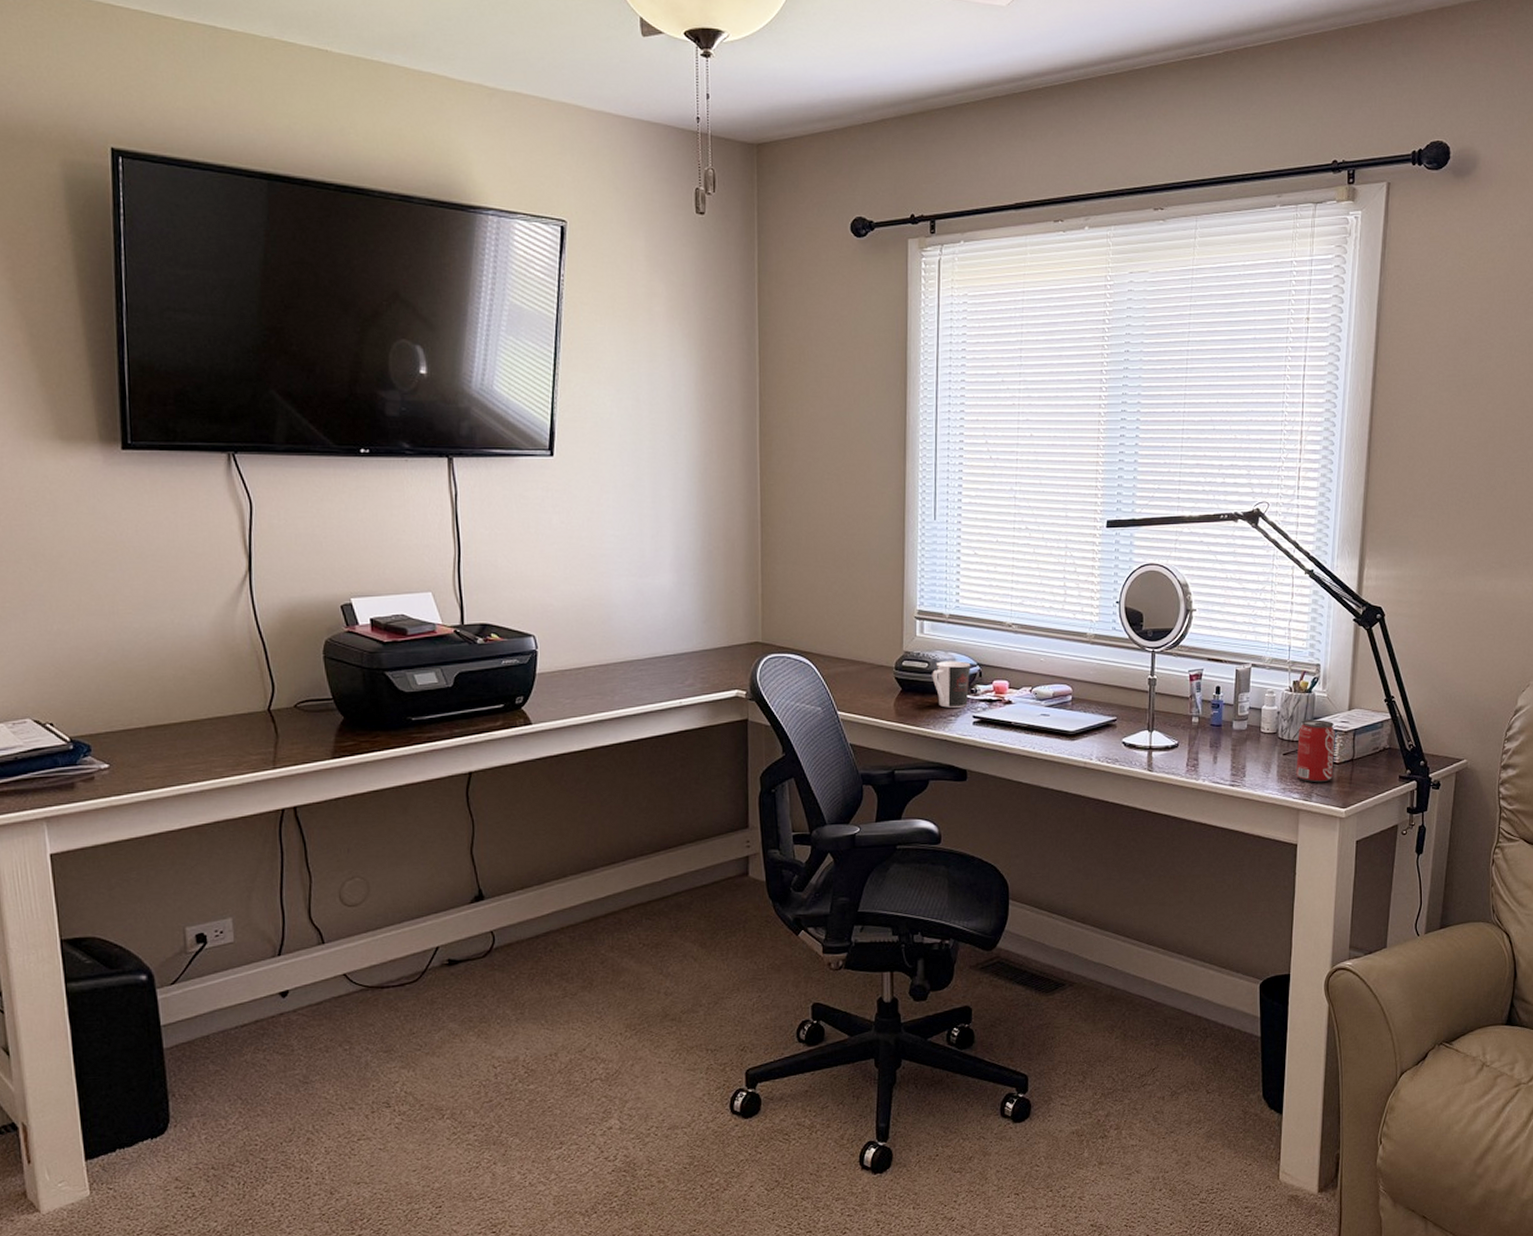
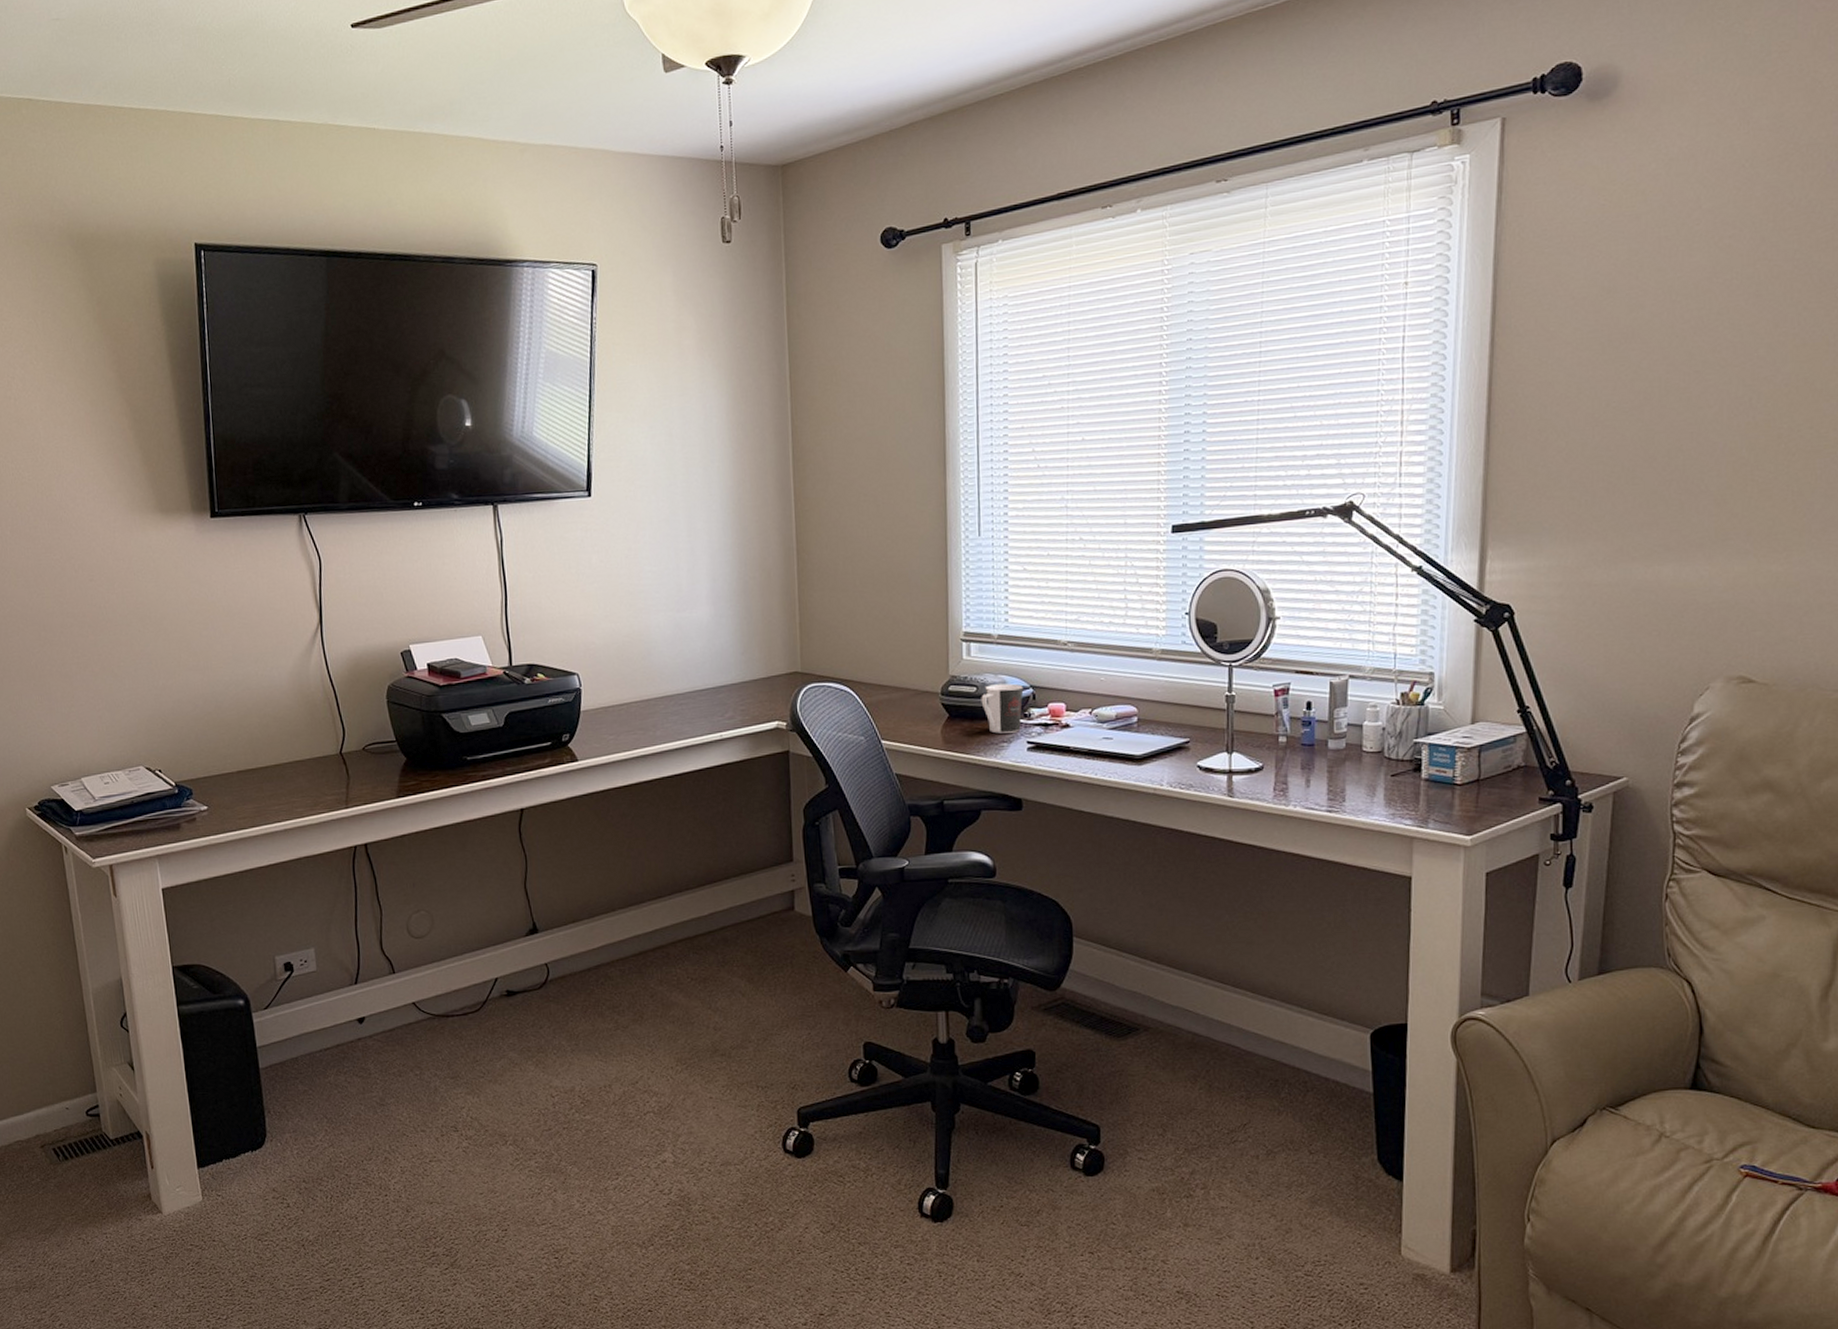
beverage can: present [1296,719,1335,783] -> none [1407,735,1456,807]

